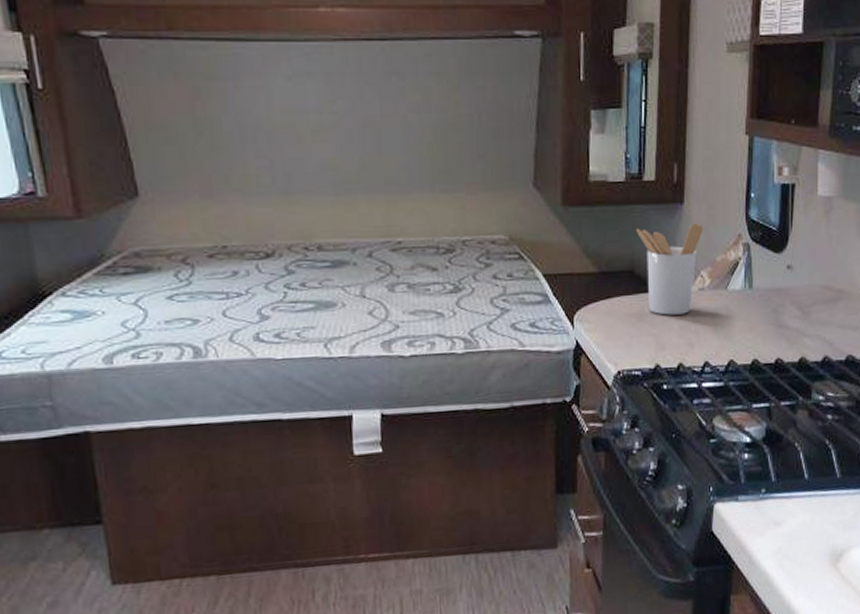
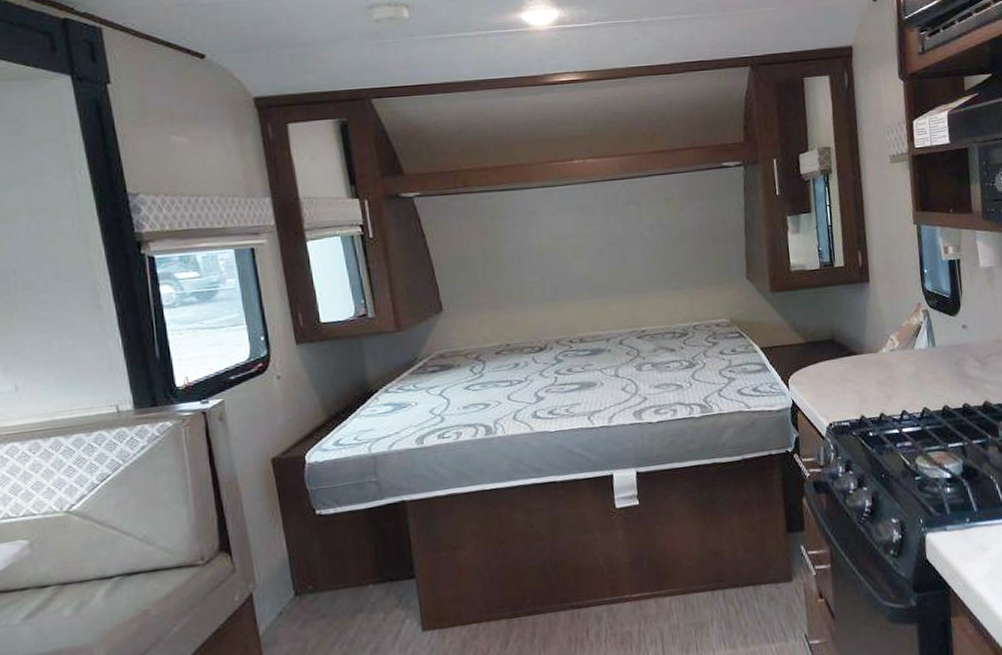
utensil holder: present [635,223,704,315] -> none [832,297,889,374]

